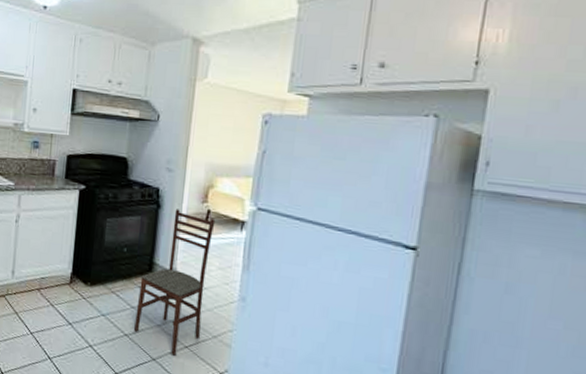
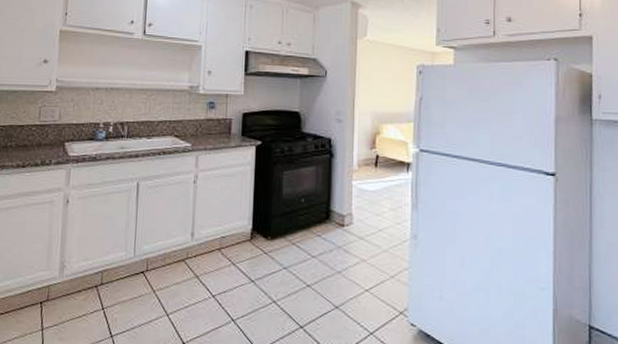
dining chair: present [134,209,216,356] -> none [316,156,384,301]

